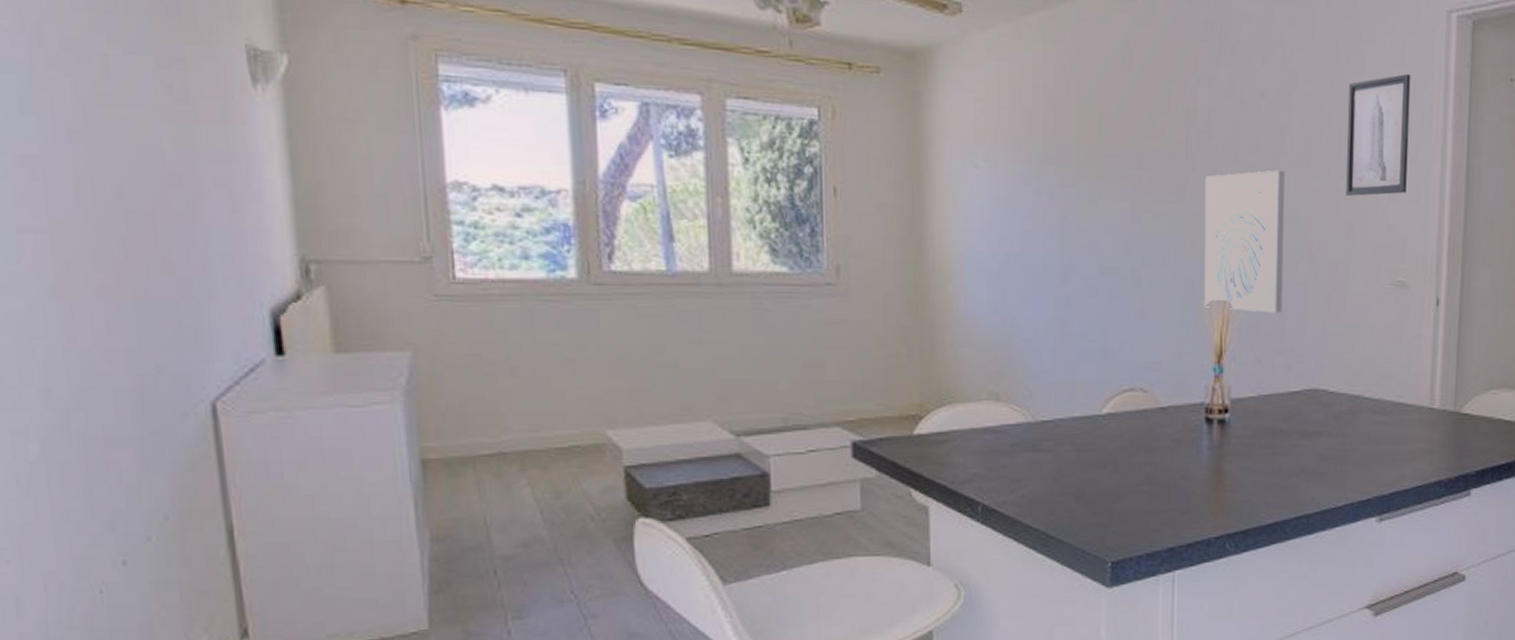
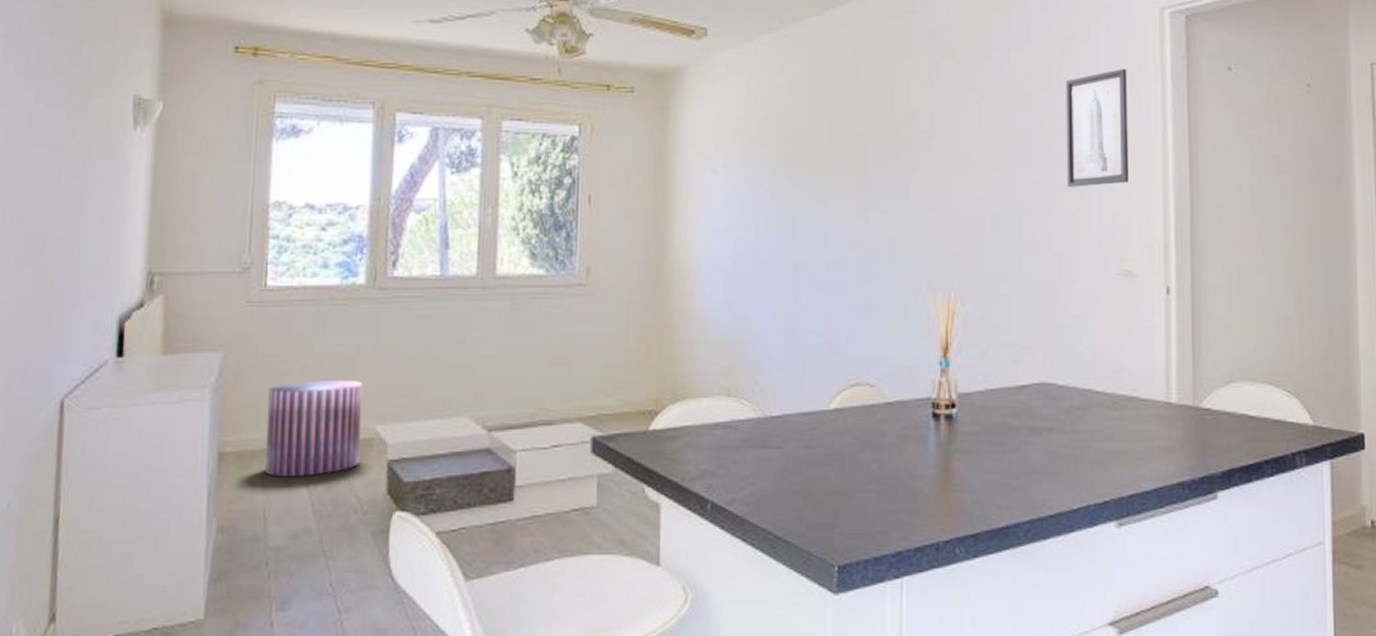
stool: none [473,382,591,485] -> present [265,380,363,478]
wall art: present [1204,170,1285,313] -> none [928,165,1007,305]

